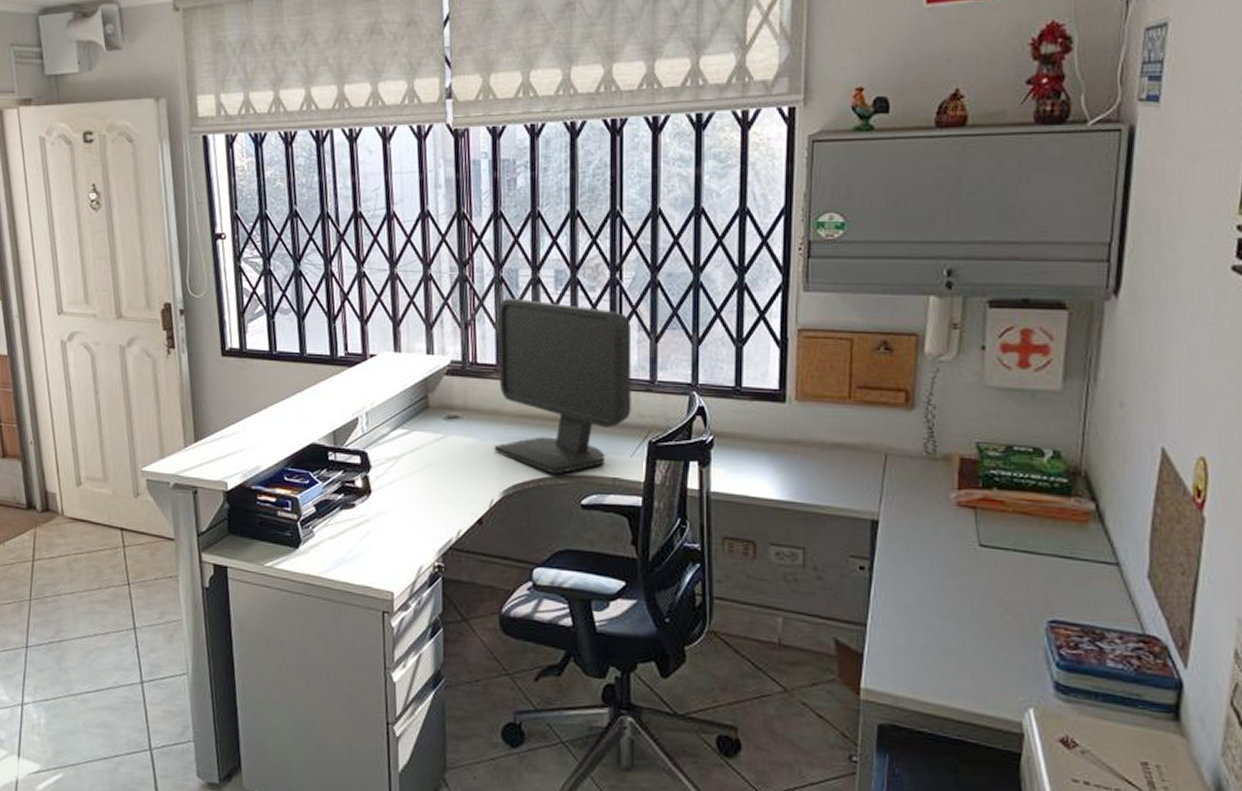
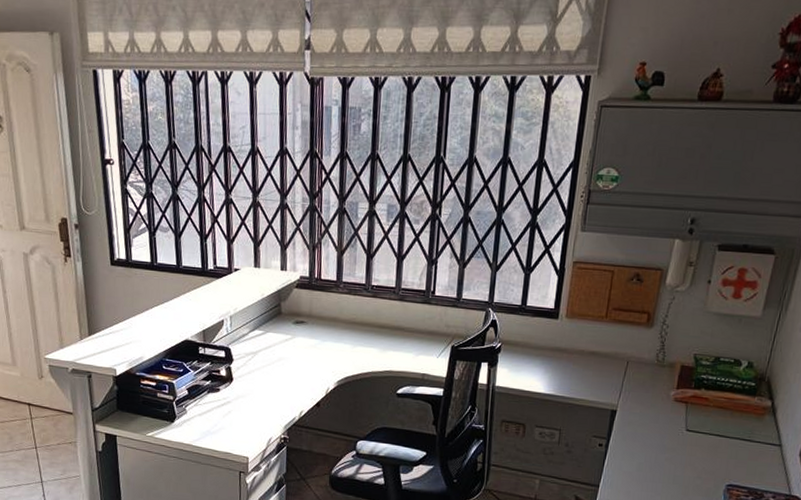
monitor: present [494,297,632,475] -> none [331,226,445,370]

